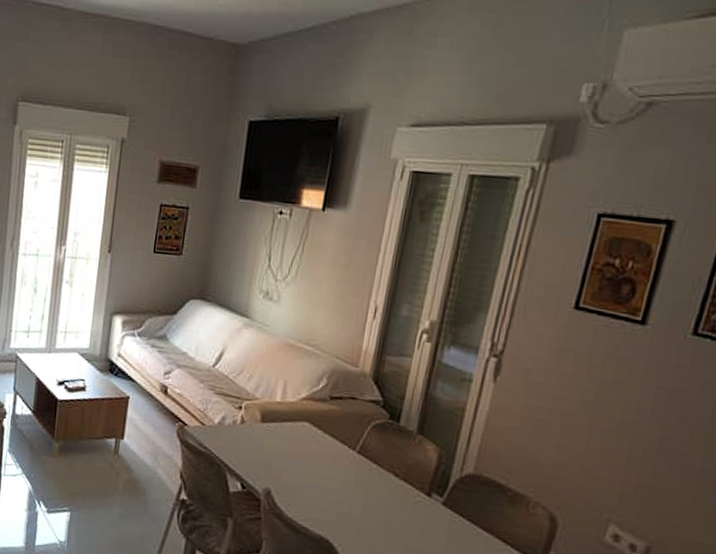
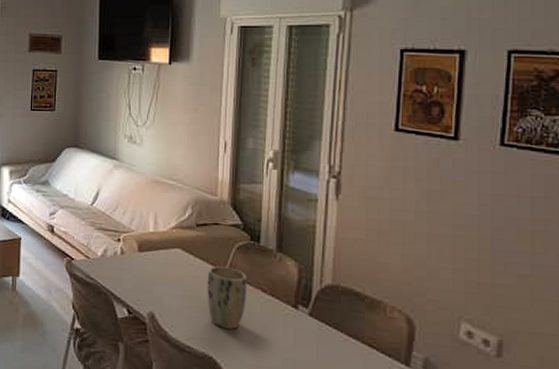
plant pot: none [331,444,380,514] -> present [207,266,247,330]

